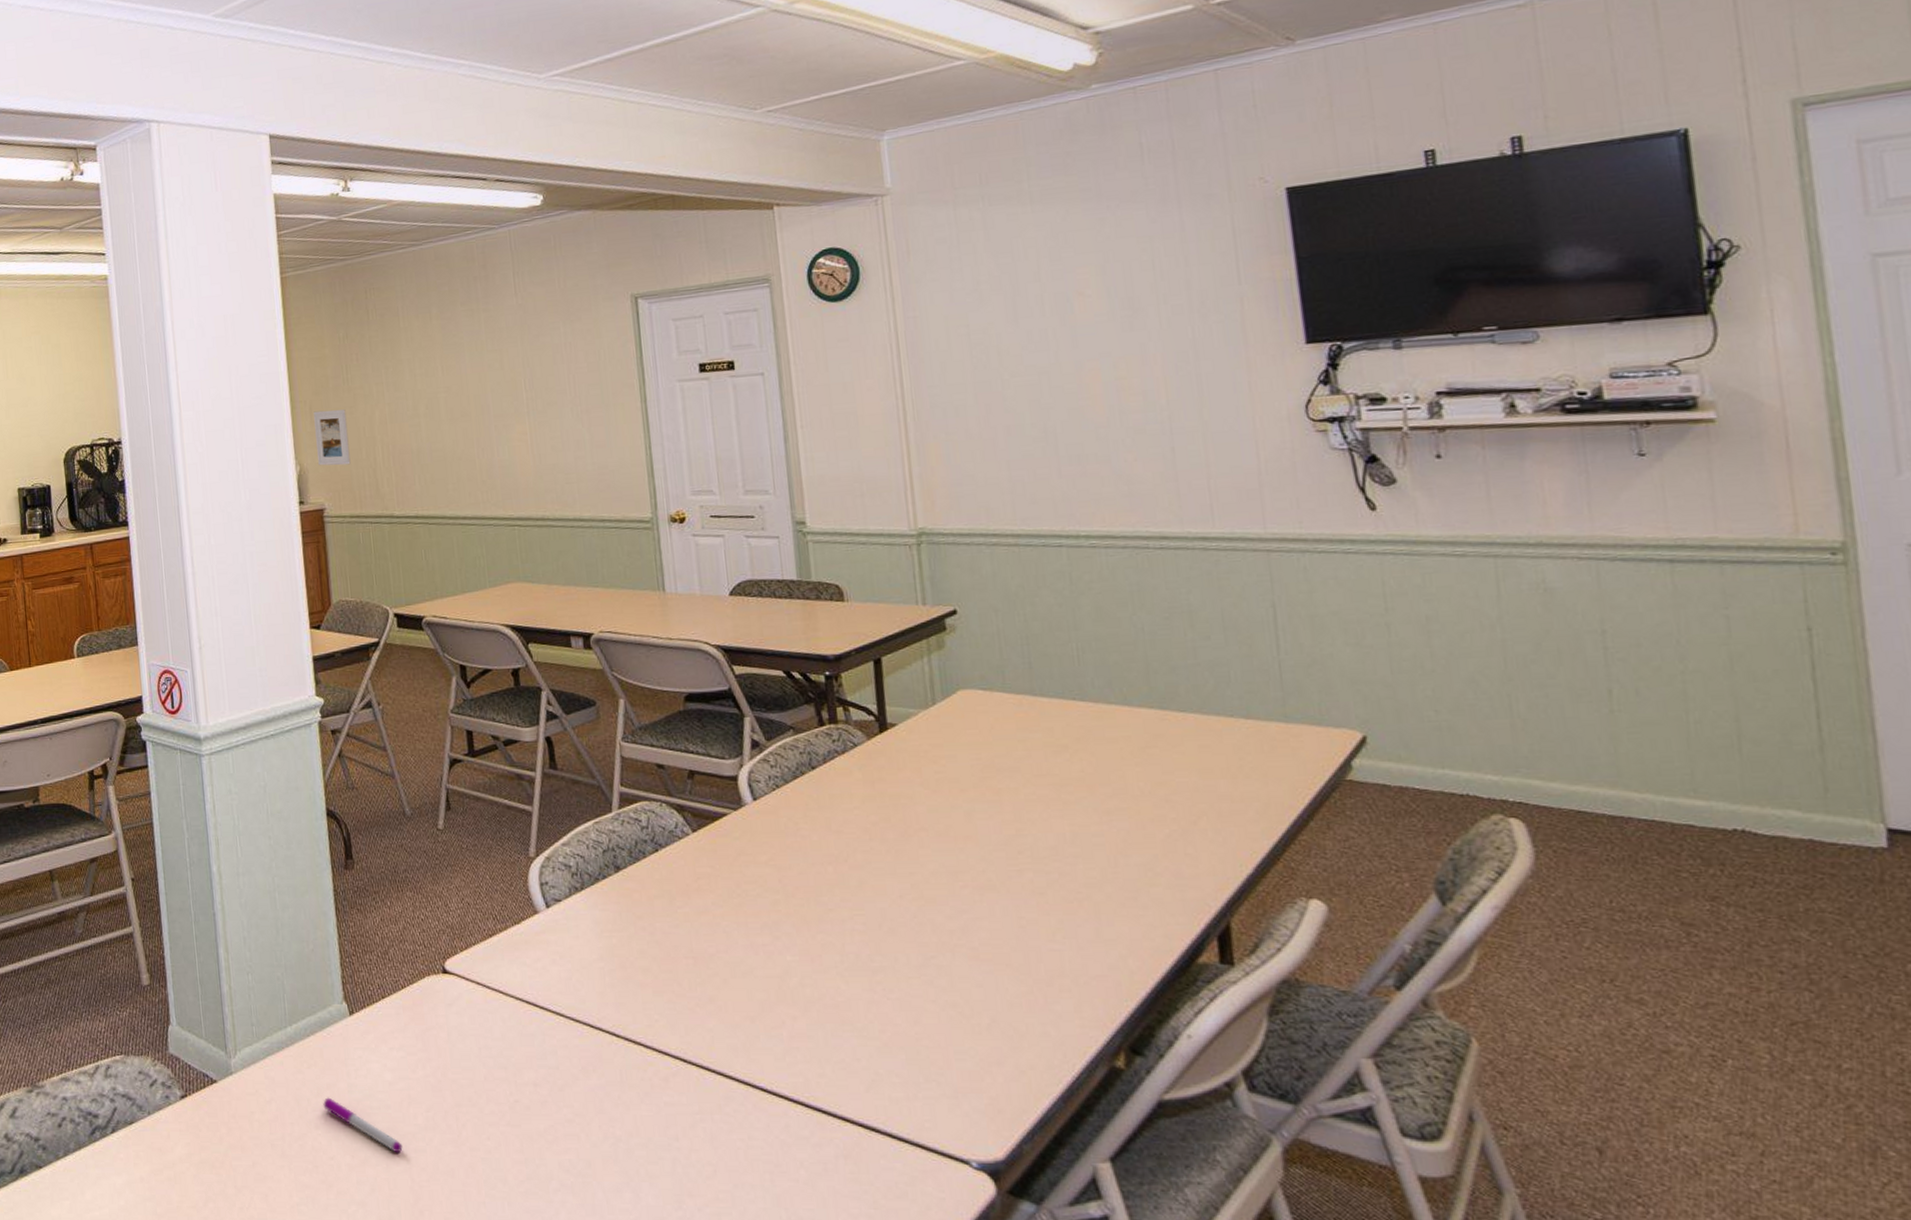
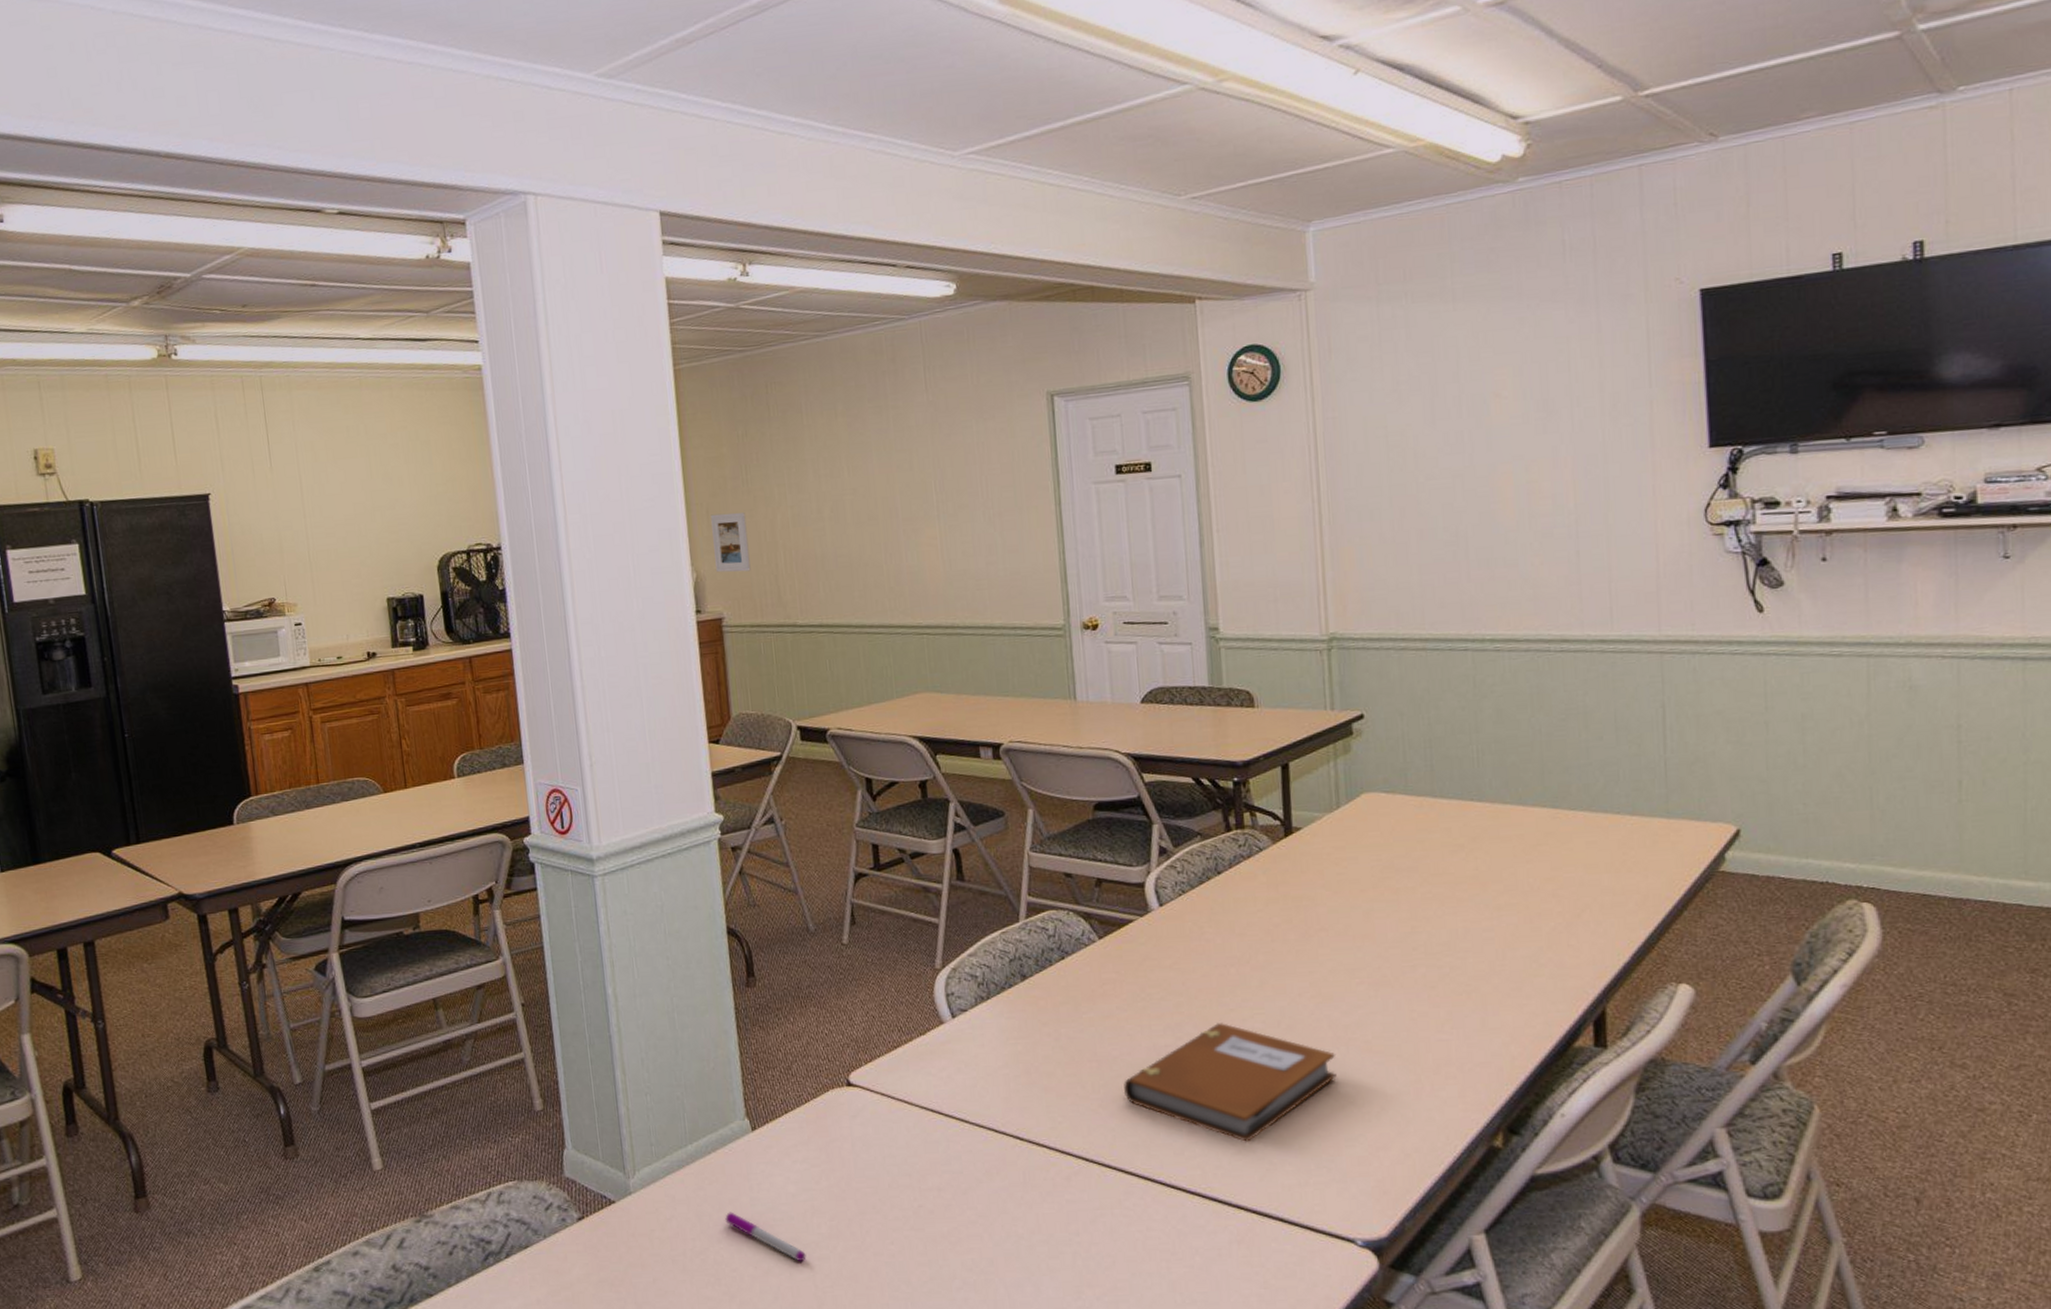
notebook: none [721,923,943,1050] -> present [1123,1023,1337,1142]

